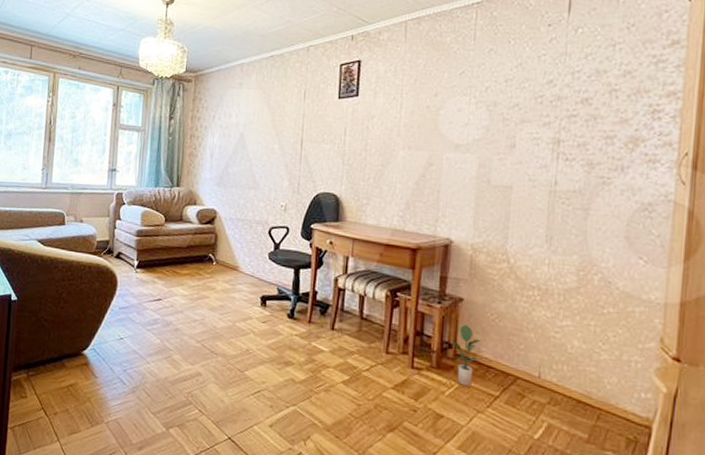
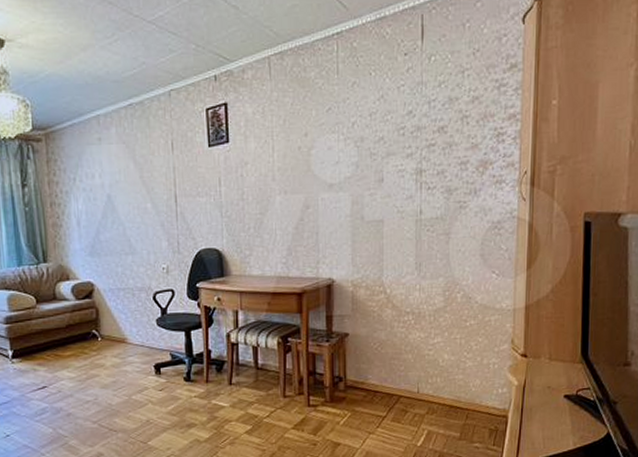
potted plant: present [452,324,480,387] -> none [342,357,368,413]

